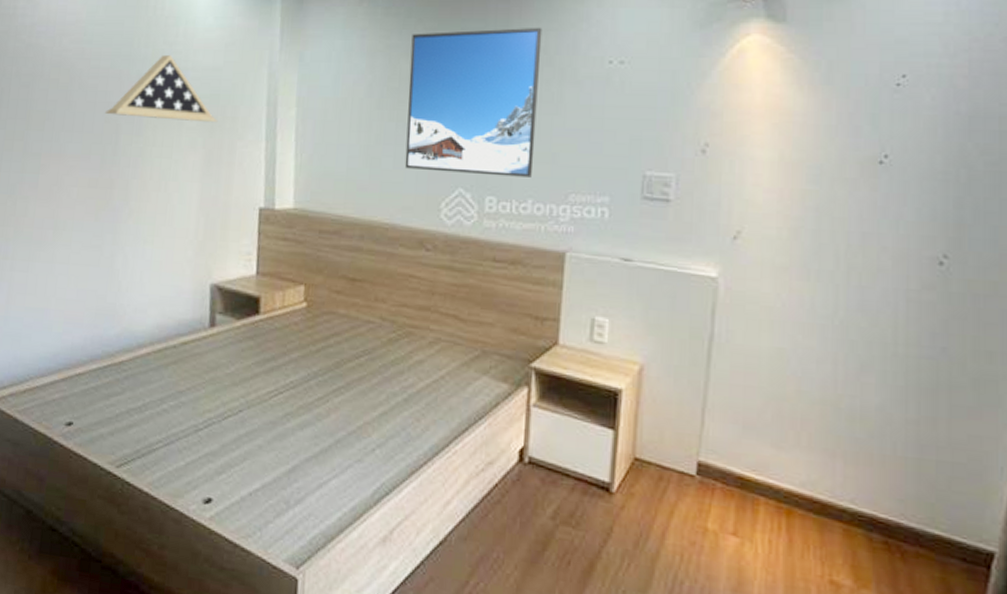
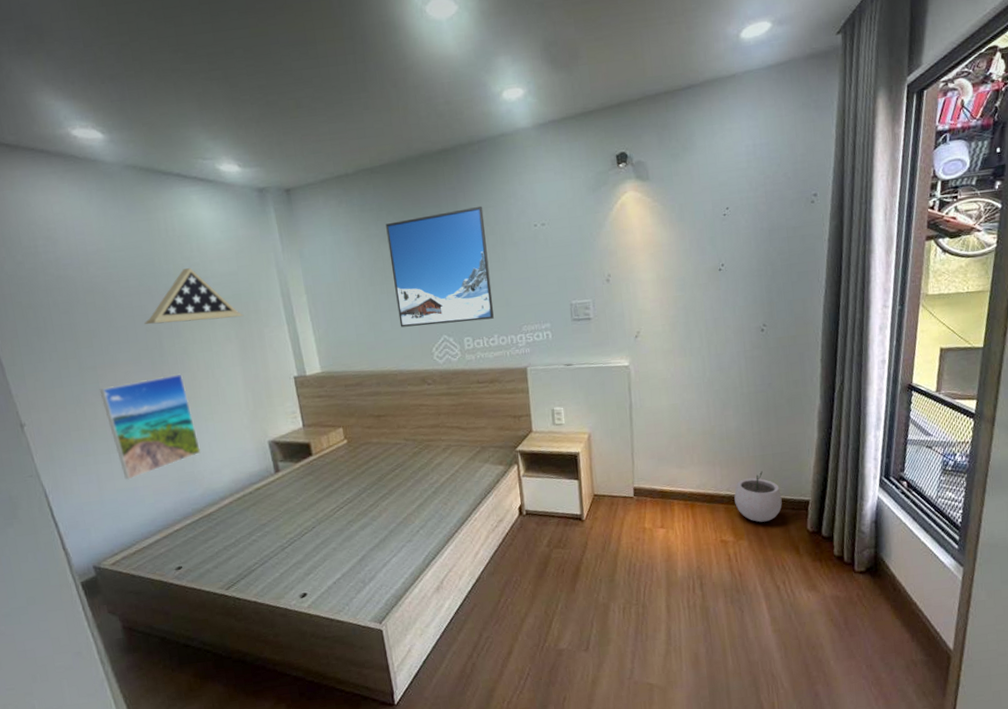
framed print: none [36,179,132,298] -> present [99,373,201,480]
plant pot: none [862,484,945,570] -> present [734,471,782,523]

